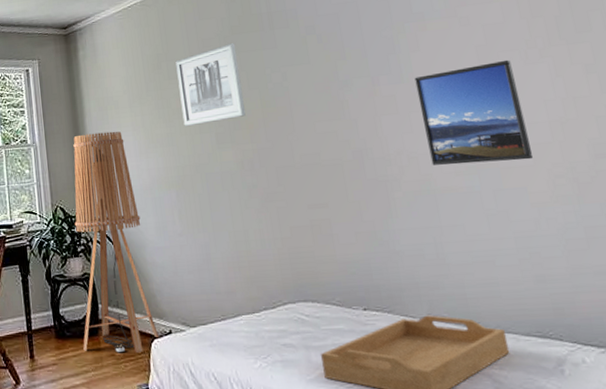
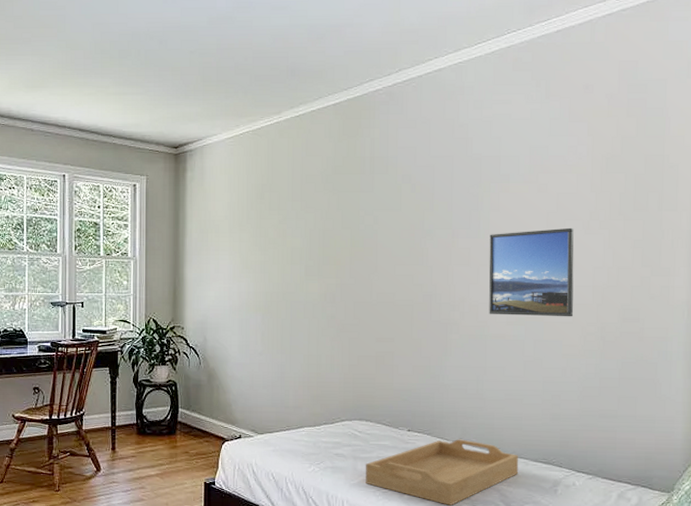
floor lamp: present [73,131,159,352] -> none [161,253,230,452]
wall art: present [175,43,246,126] -> none [277,183,336,256]

